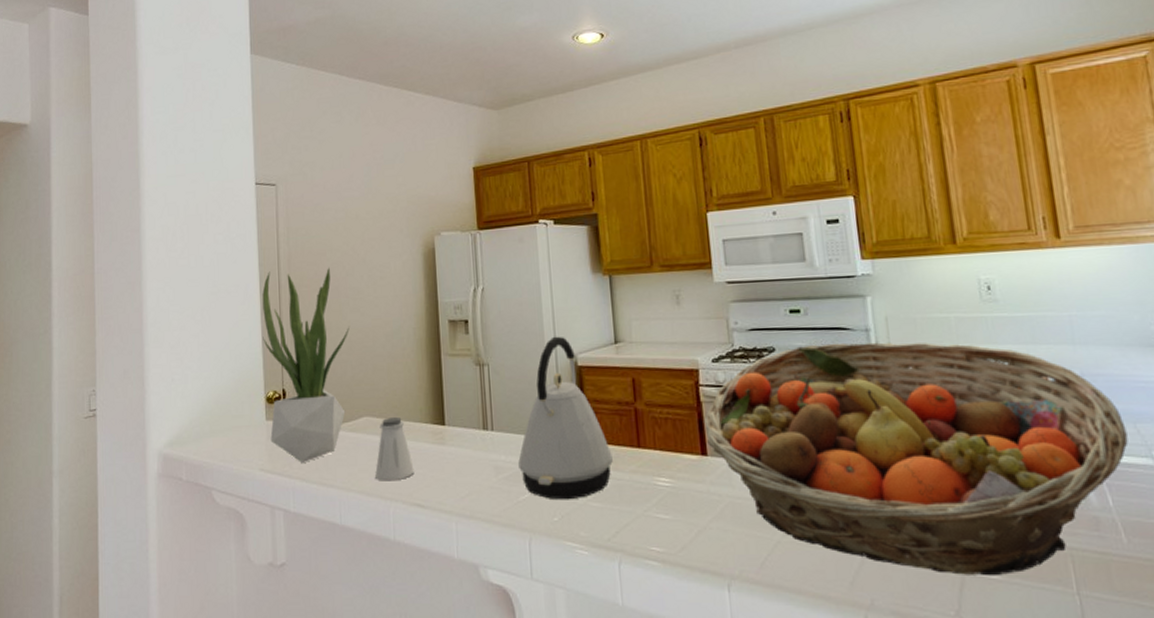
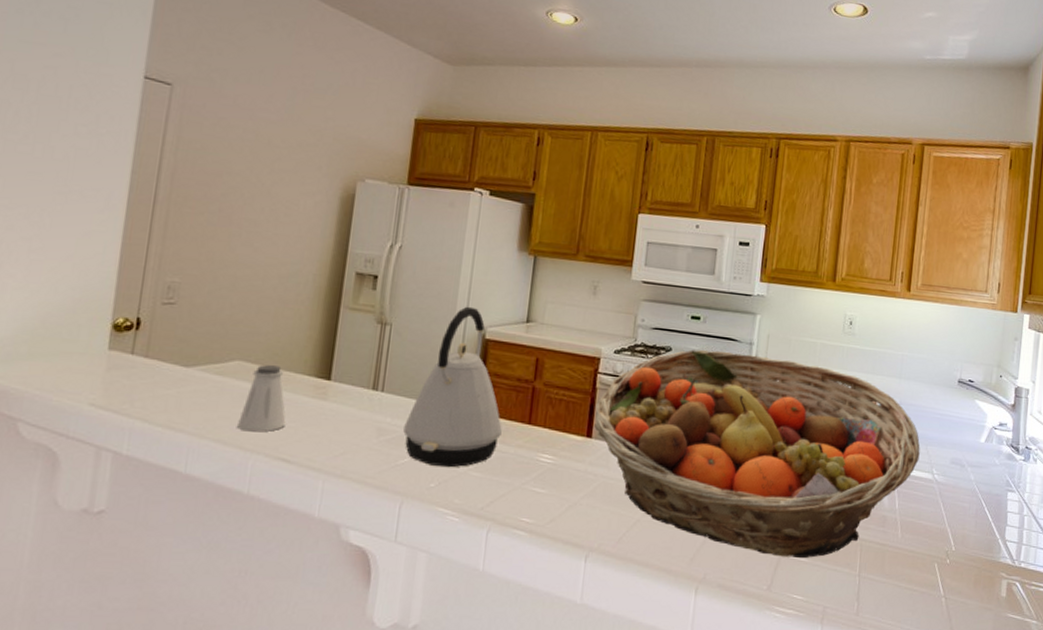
potted plant: present [262,267,350,464] -> none [110,182,237,403]

